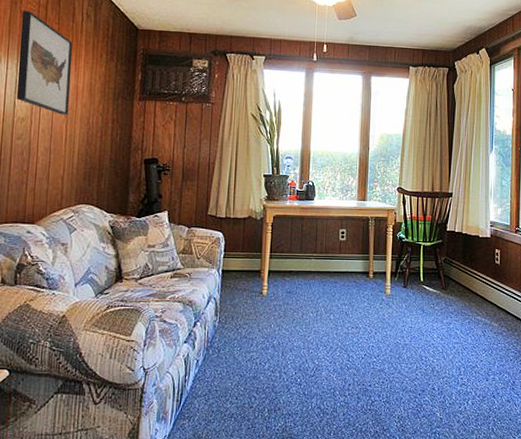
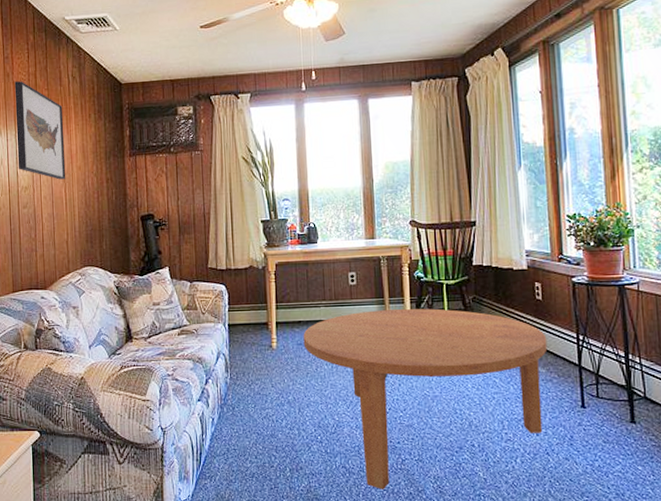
coffee table: none [292,265,501,429] -> present [303,308,548,490]

